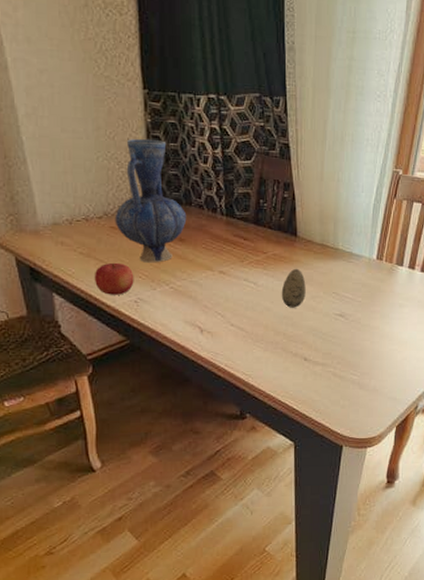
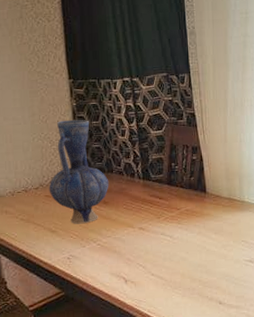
fruit: present [94,262,134,295] -> none [33,225,67,254]
decorative egg: present [281,268,306,308] -> none [195,221,217,257]

